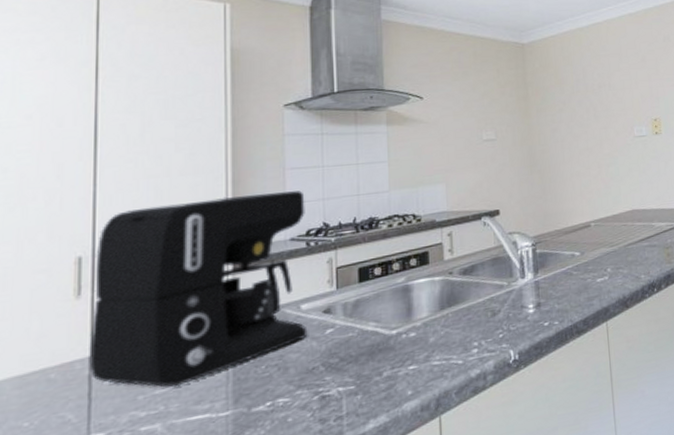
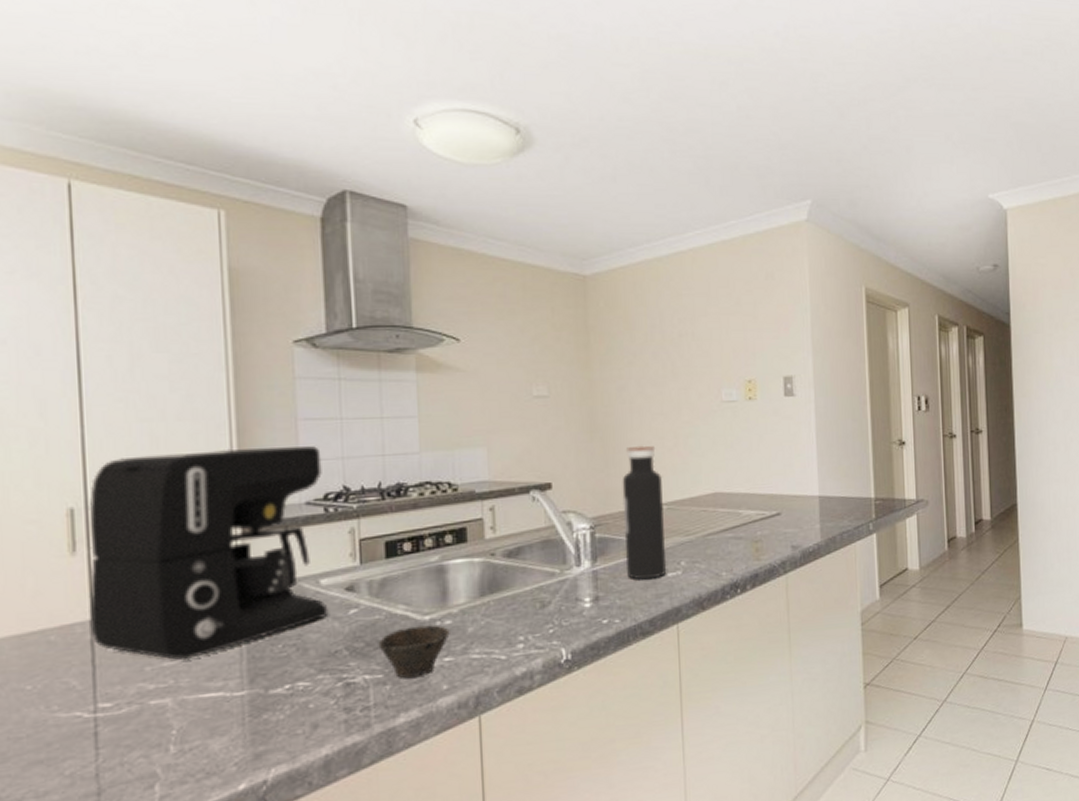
cup: none [351,337,414,388] -> present [378,624,450,679]
water bottle: none [557,175,595,286] -> present [622,445,666,580]

